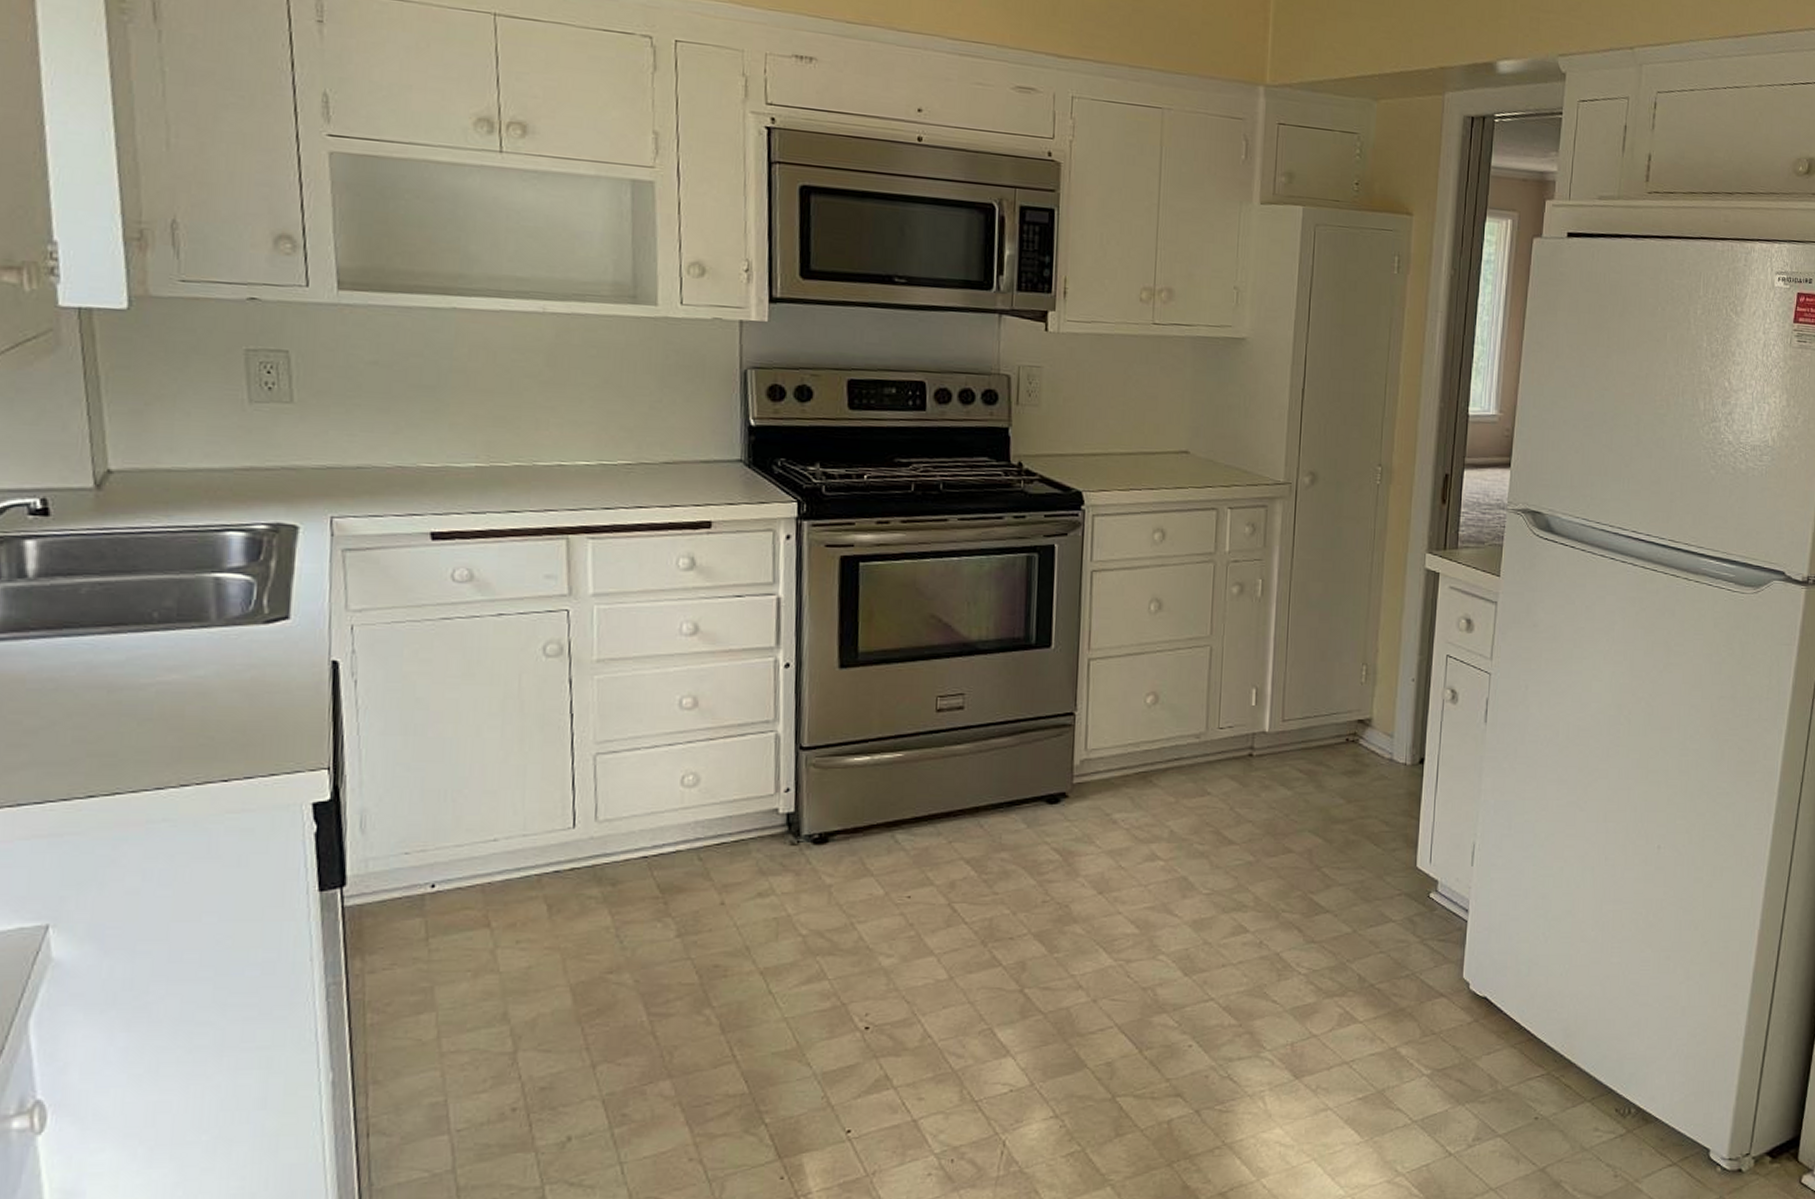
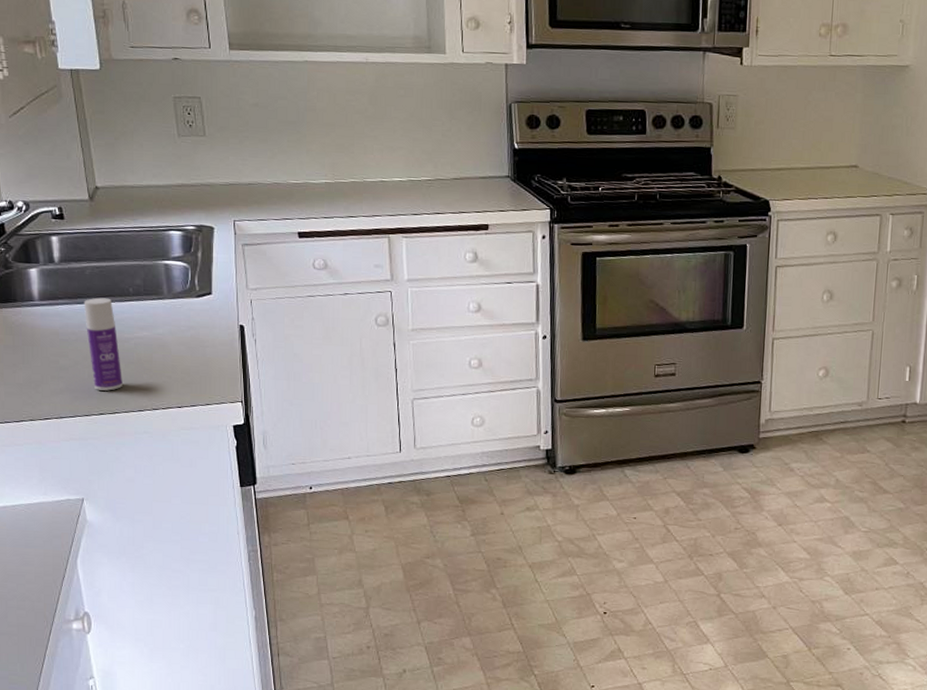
bottle: none [72,626,132,762] -> present [83,297,122,391]

